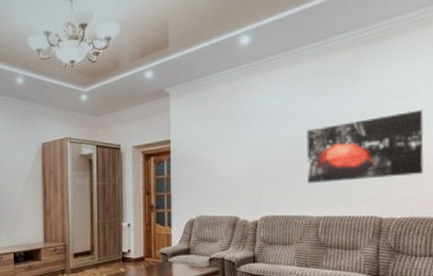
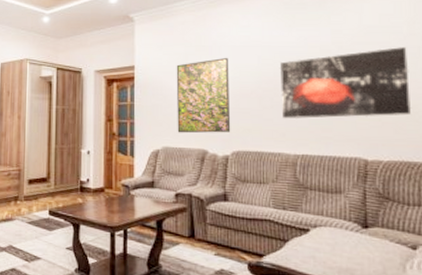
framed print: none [210,127,260,202] -> present [176,57,231,134]

